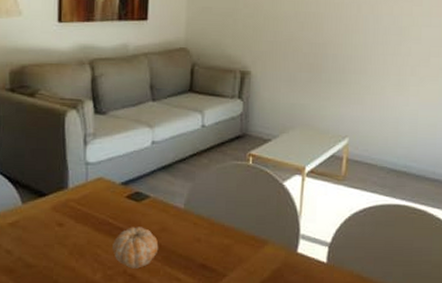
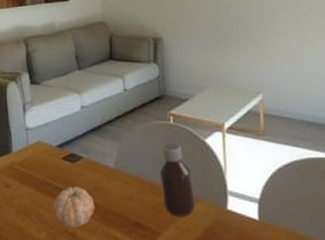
bottle: none [231,184,266,259] -> present [159,142,196,216]

